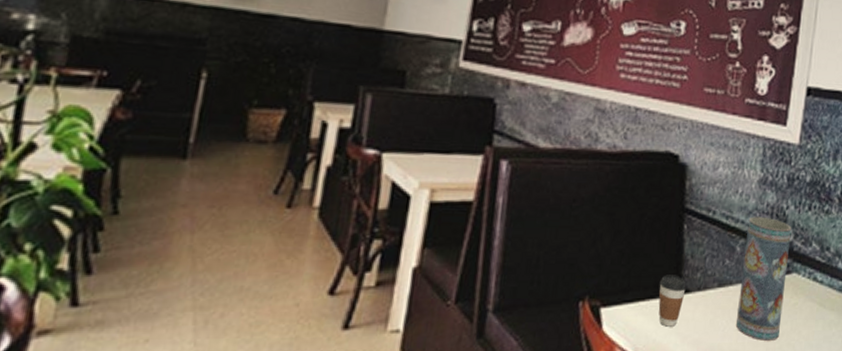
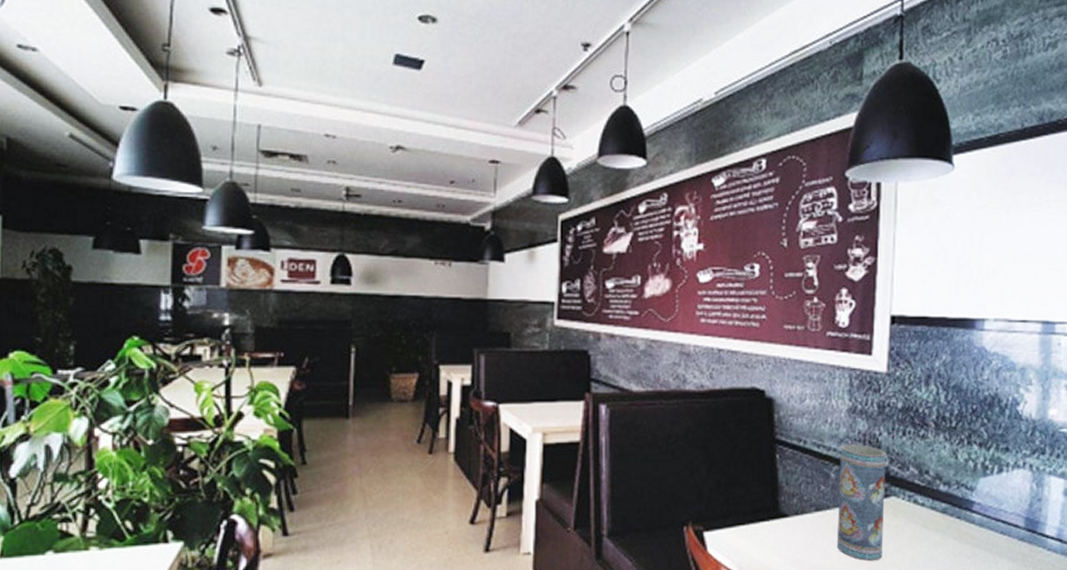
coffee cup: present [658,275,686,327] -> none [757,501,784,548]

